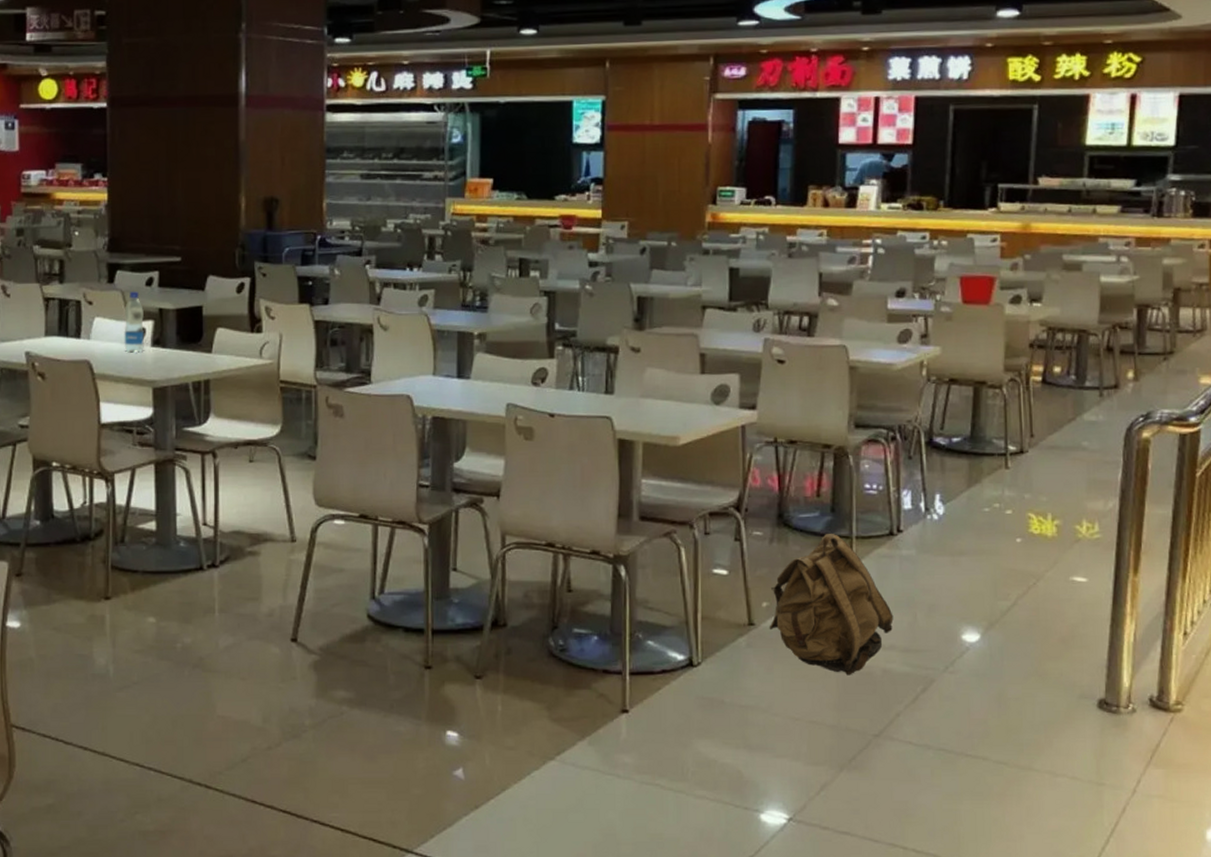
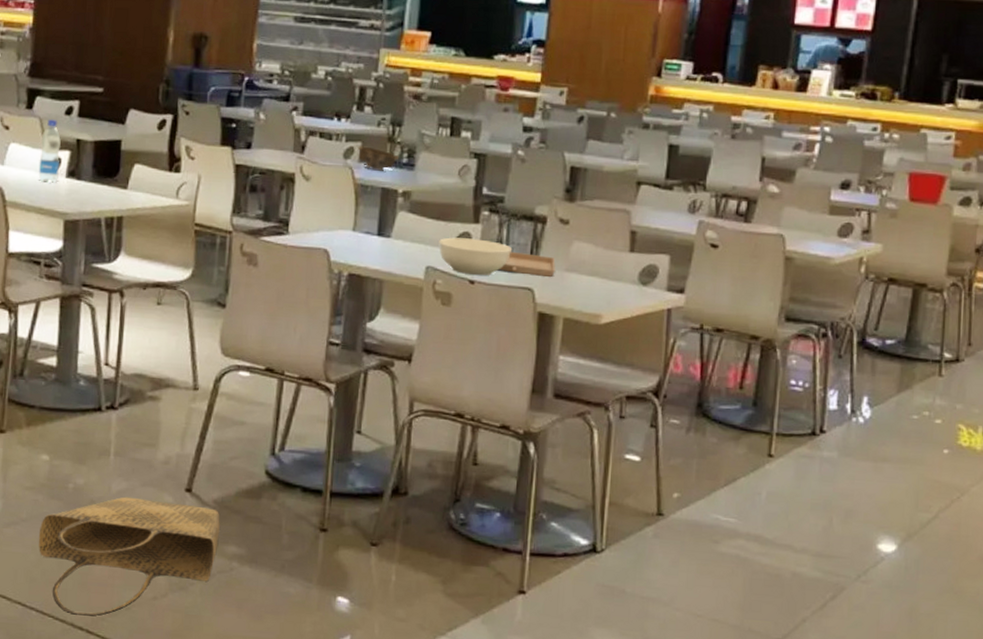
shopping bag: none [151,651,327,771] -> present [38,496,220,616]
takeout container: none [431,293,473,316] -> present [357,146,400,171]
bowl: none [517,373,588,409] -> present [438,237,513,276]
tray: none [576,382,631,405] -> present [498,251,556,278]
backpack: present [769,533,894,676] -> none [678,427,808,576]

